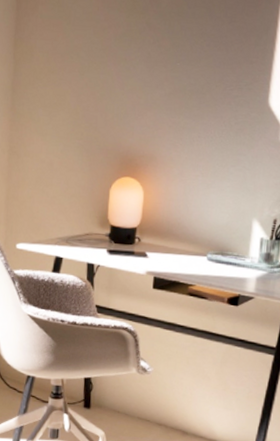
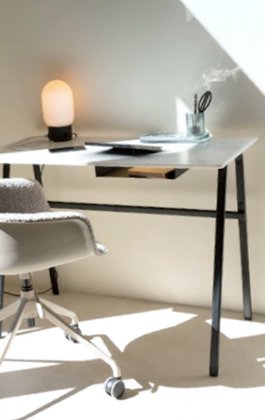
notepad: none [145,248,231,276] -> present [83,141,163,159]

